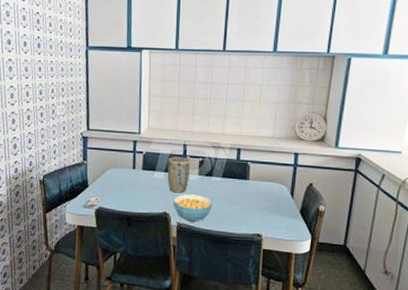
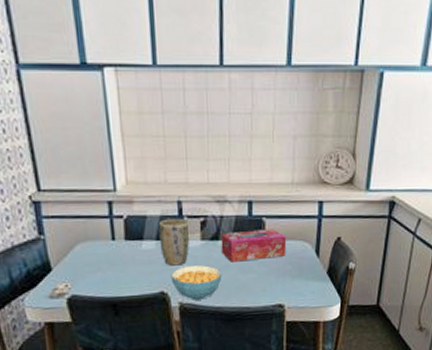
tissue box: none [213,171,267,195] -> present [220,229,287,262]

